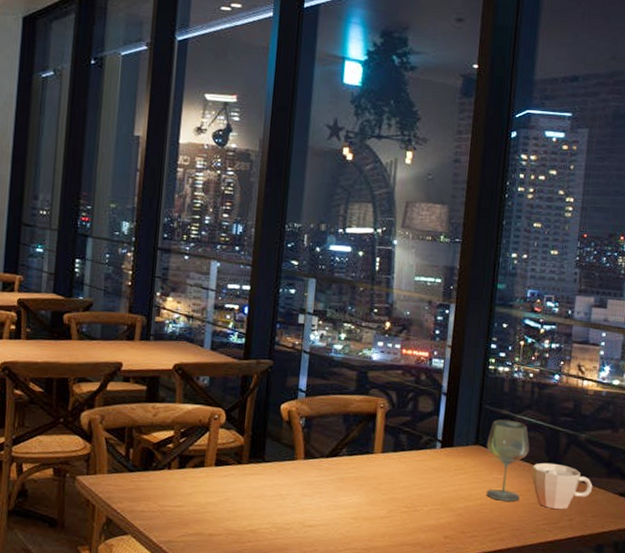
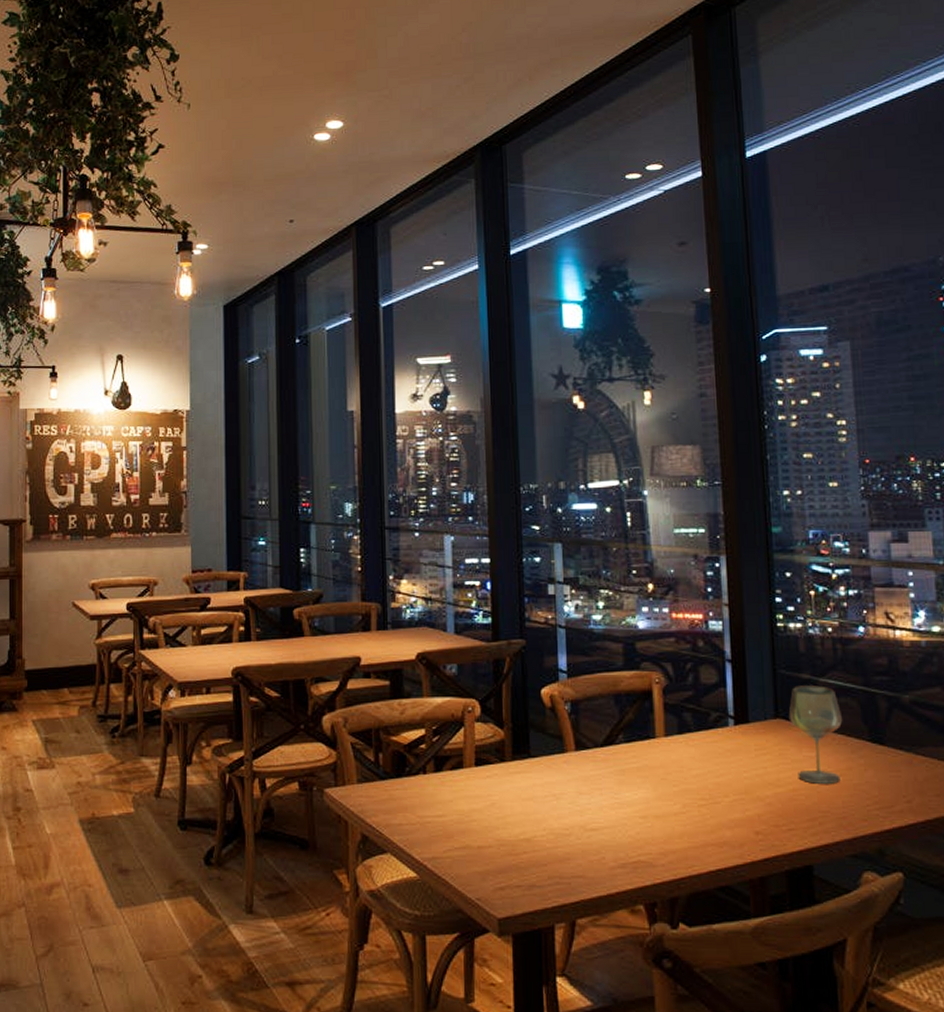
cup: present [531,462,593,510] -> none [849,733,930,790]

